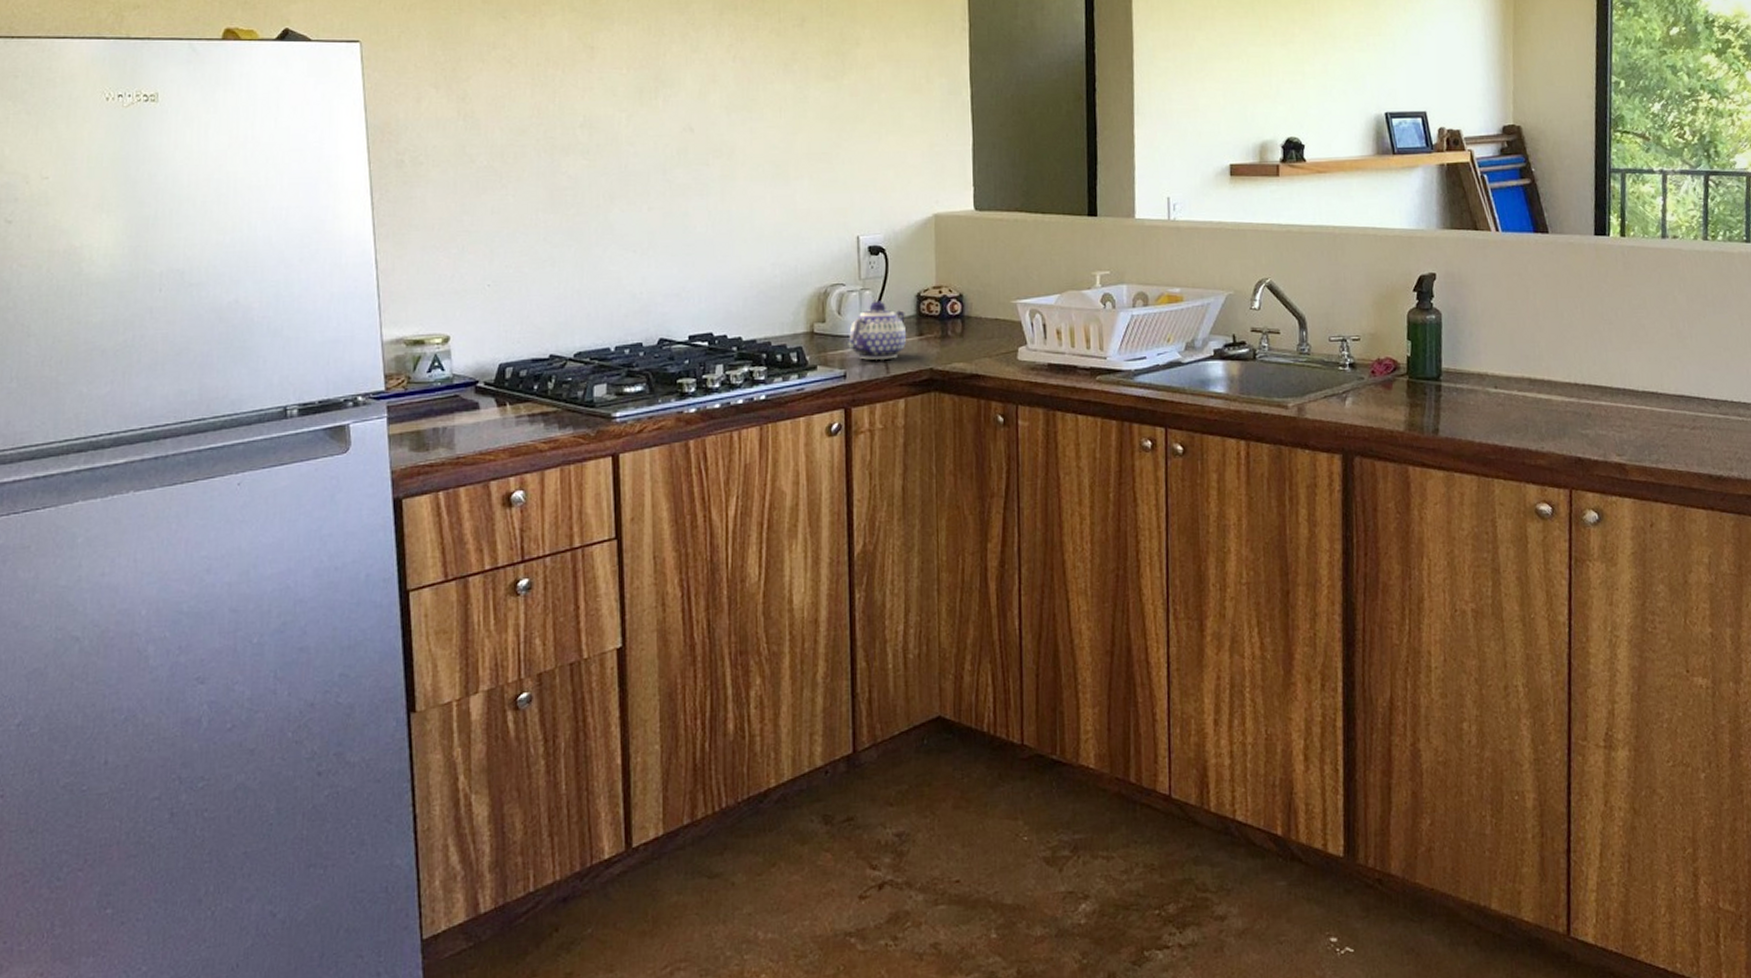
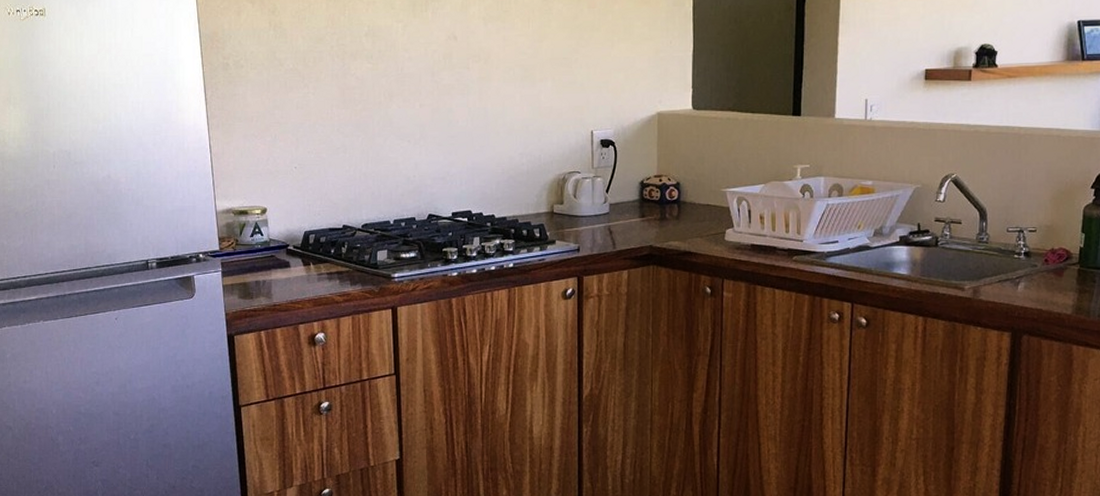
teapot: present [848,301,907,360] -> none [581,187,631,237]

